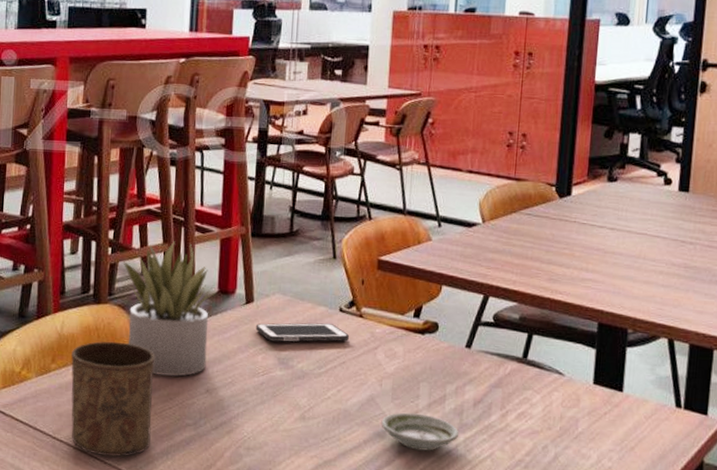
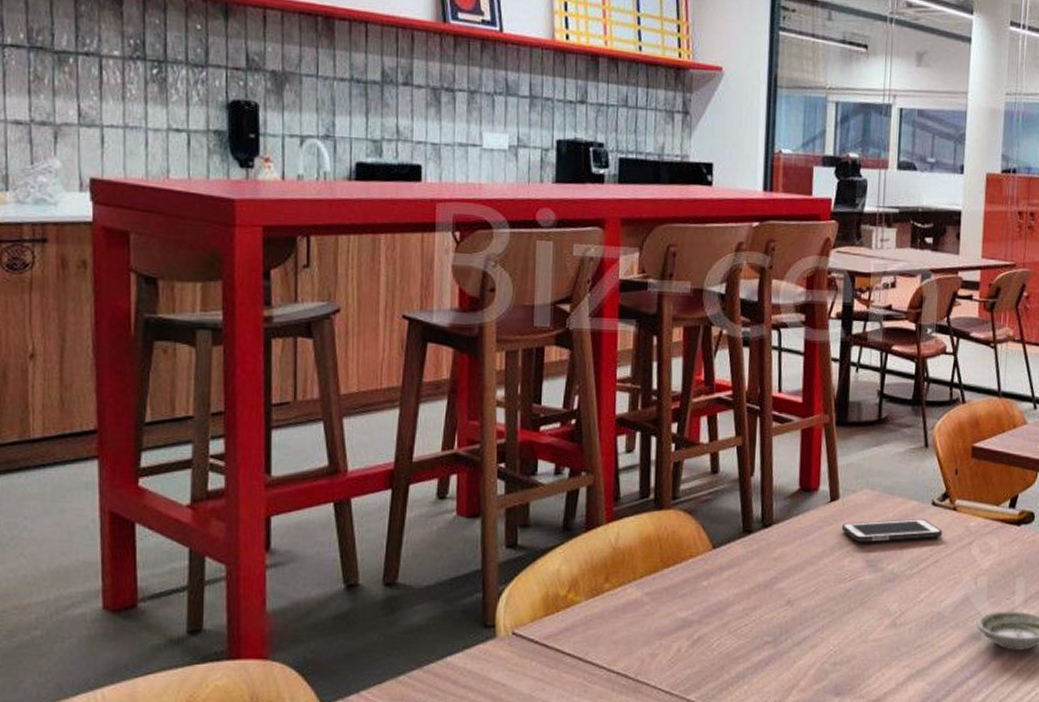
cup: present [71,341,155,457] -> none [628,553,728,685]
succulent plant: present [123,241,216,377] -> none [689,433,797,589]

